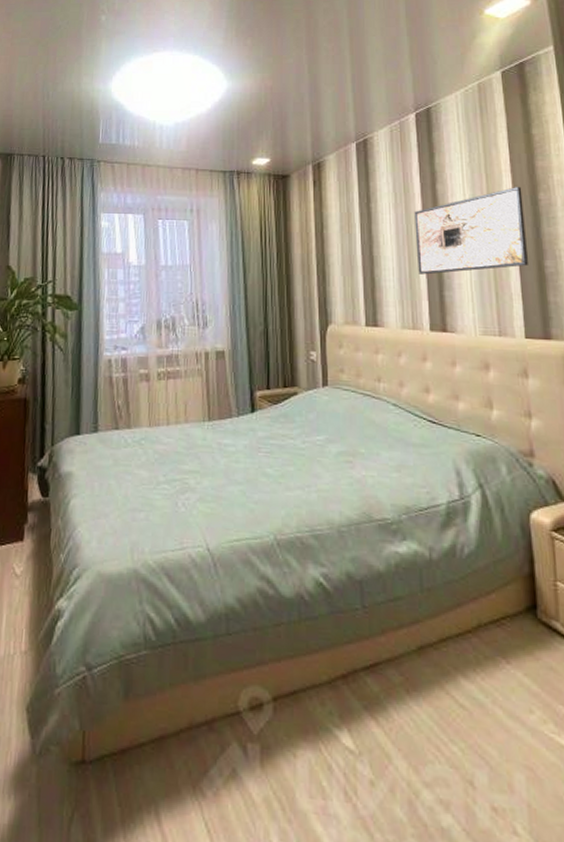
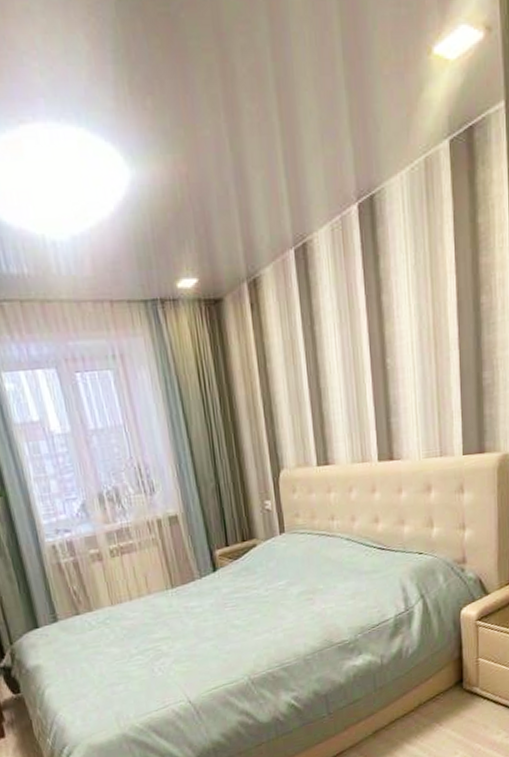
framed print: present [414,187,528,275] -> none [360,290,468,403]

